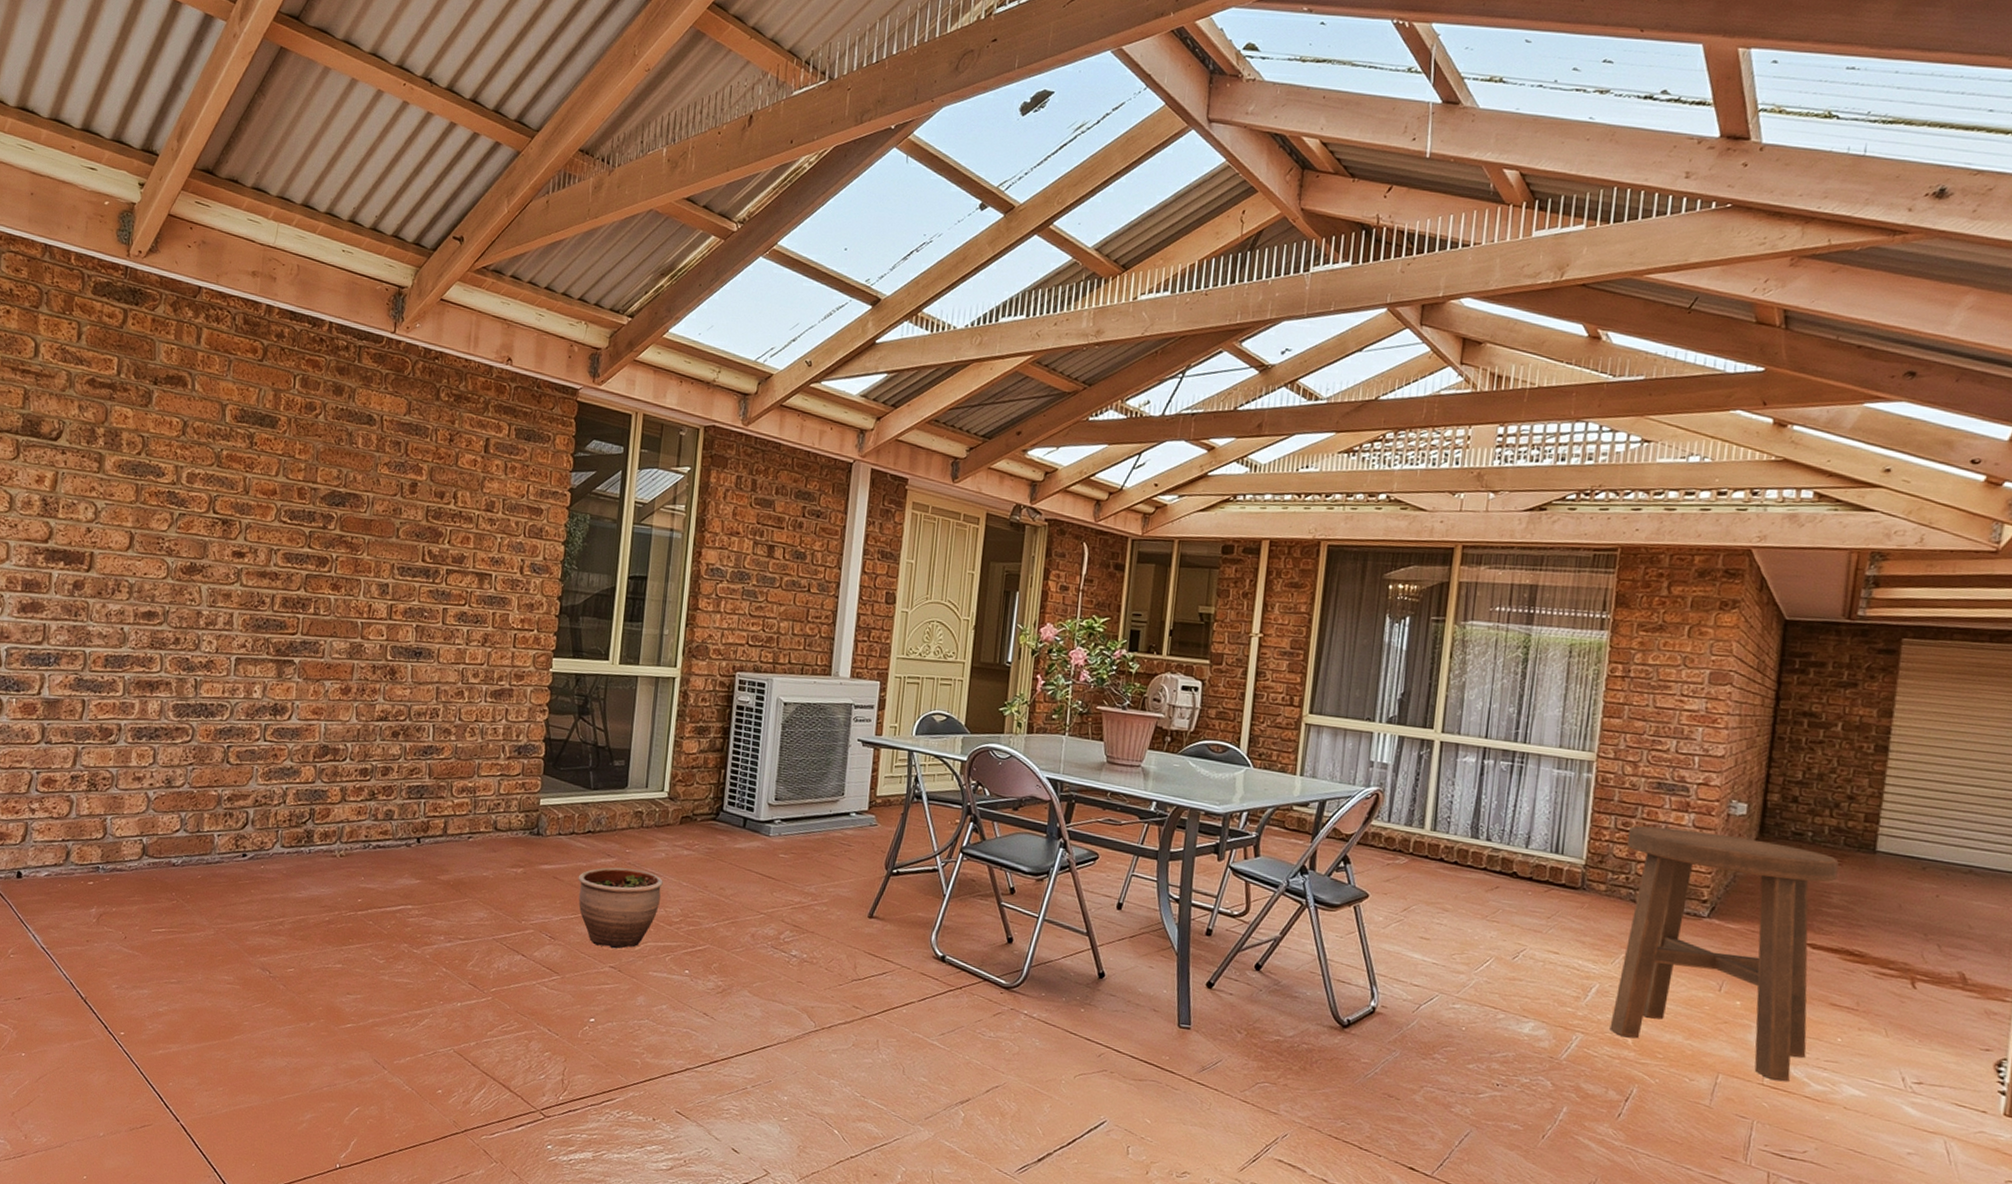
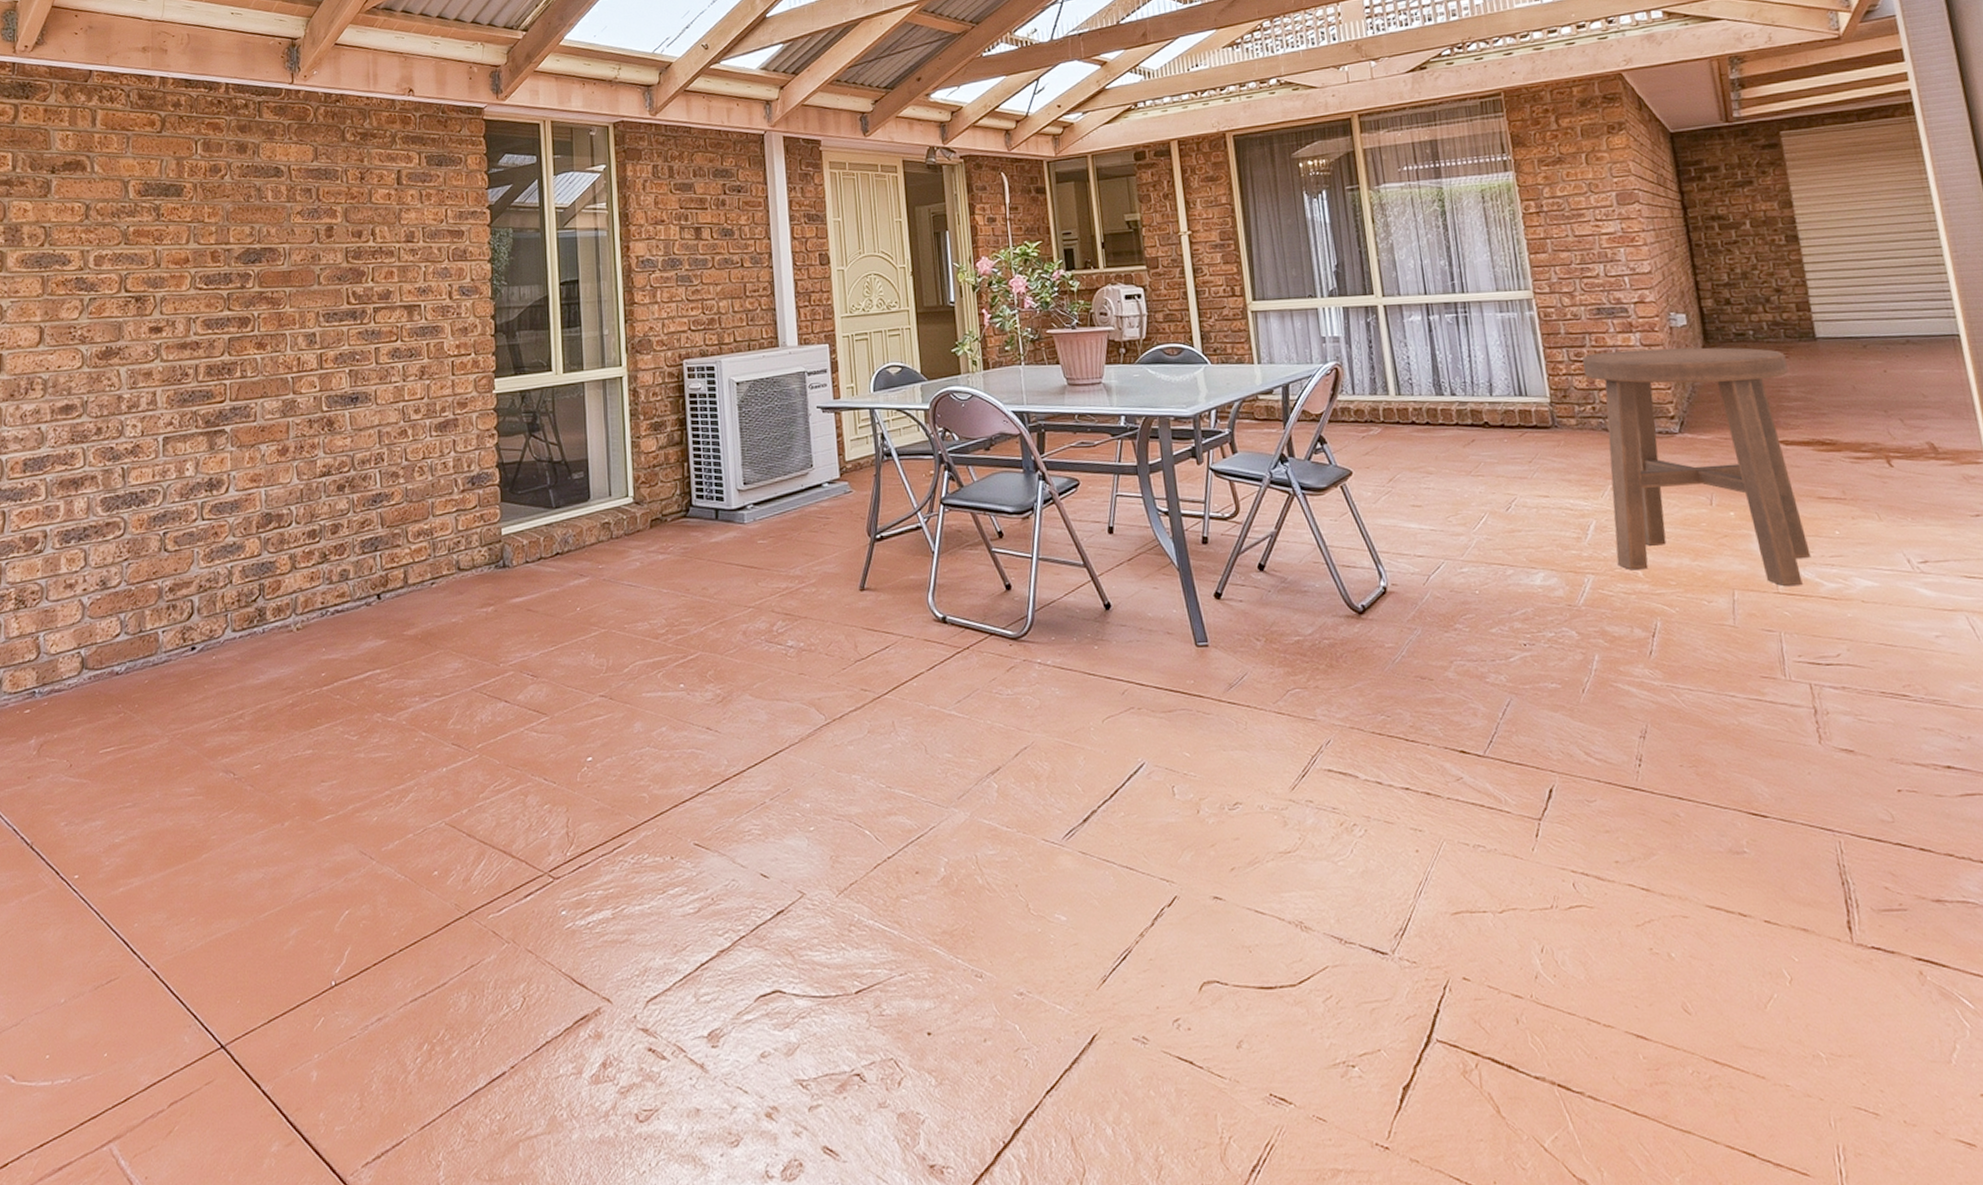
planter pot: present [578,867,663,949] -> none [552,584,642,675]

